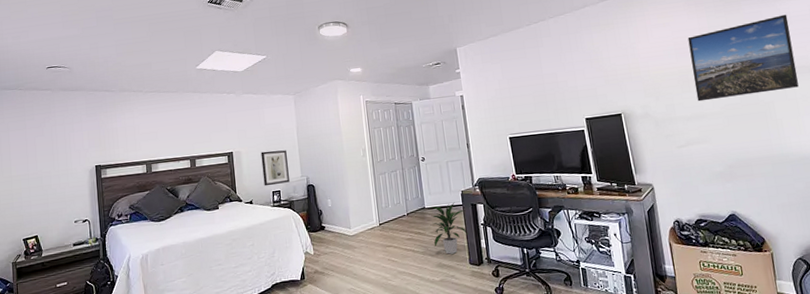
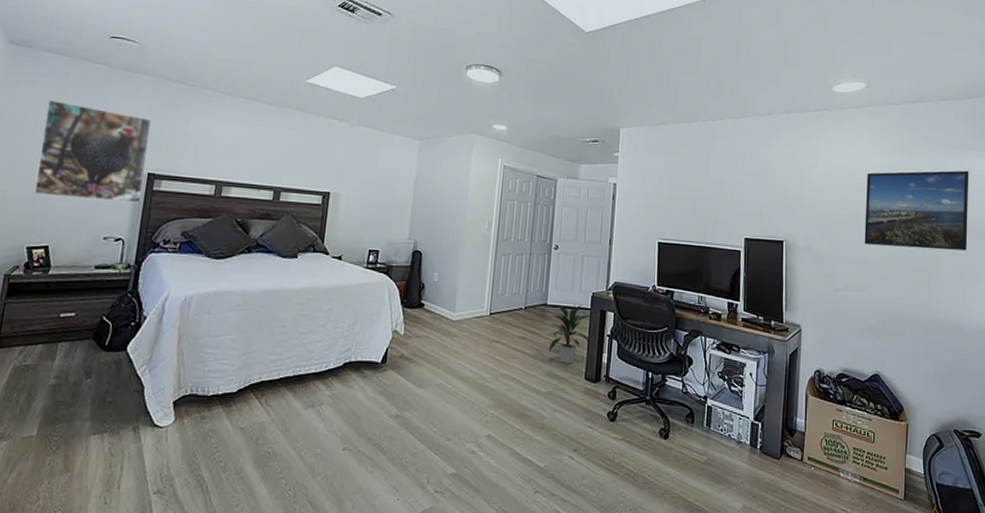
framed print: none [14,123,95,198] -> present [33,100,151,203]
wall art: present [260,150,290,187] -> none [360,199,397,243]

